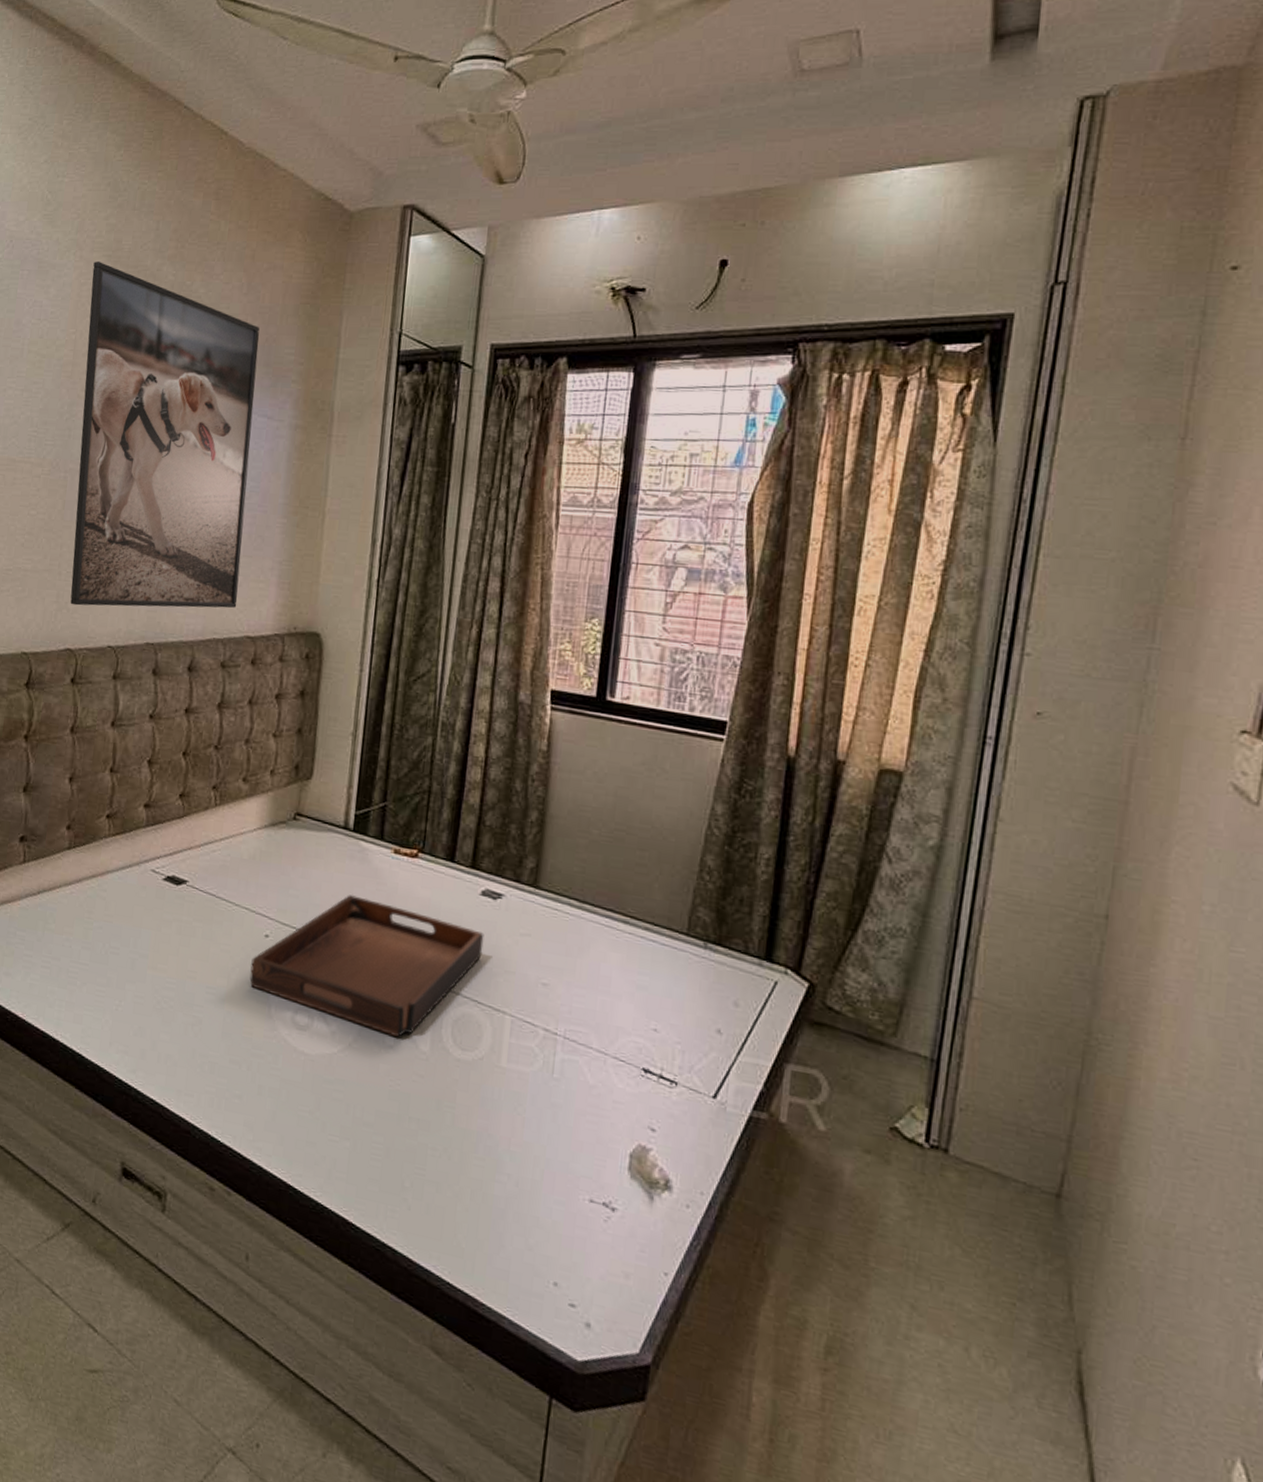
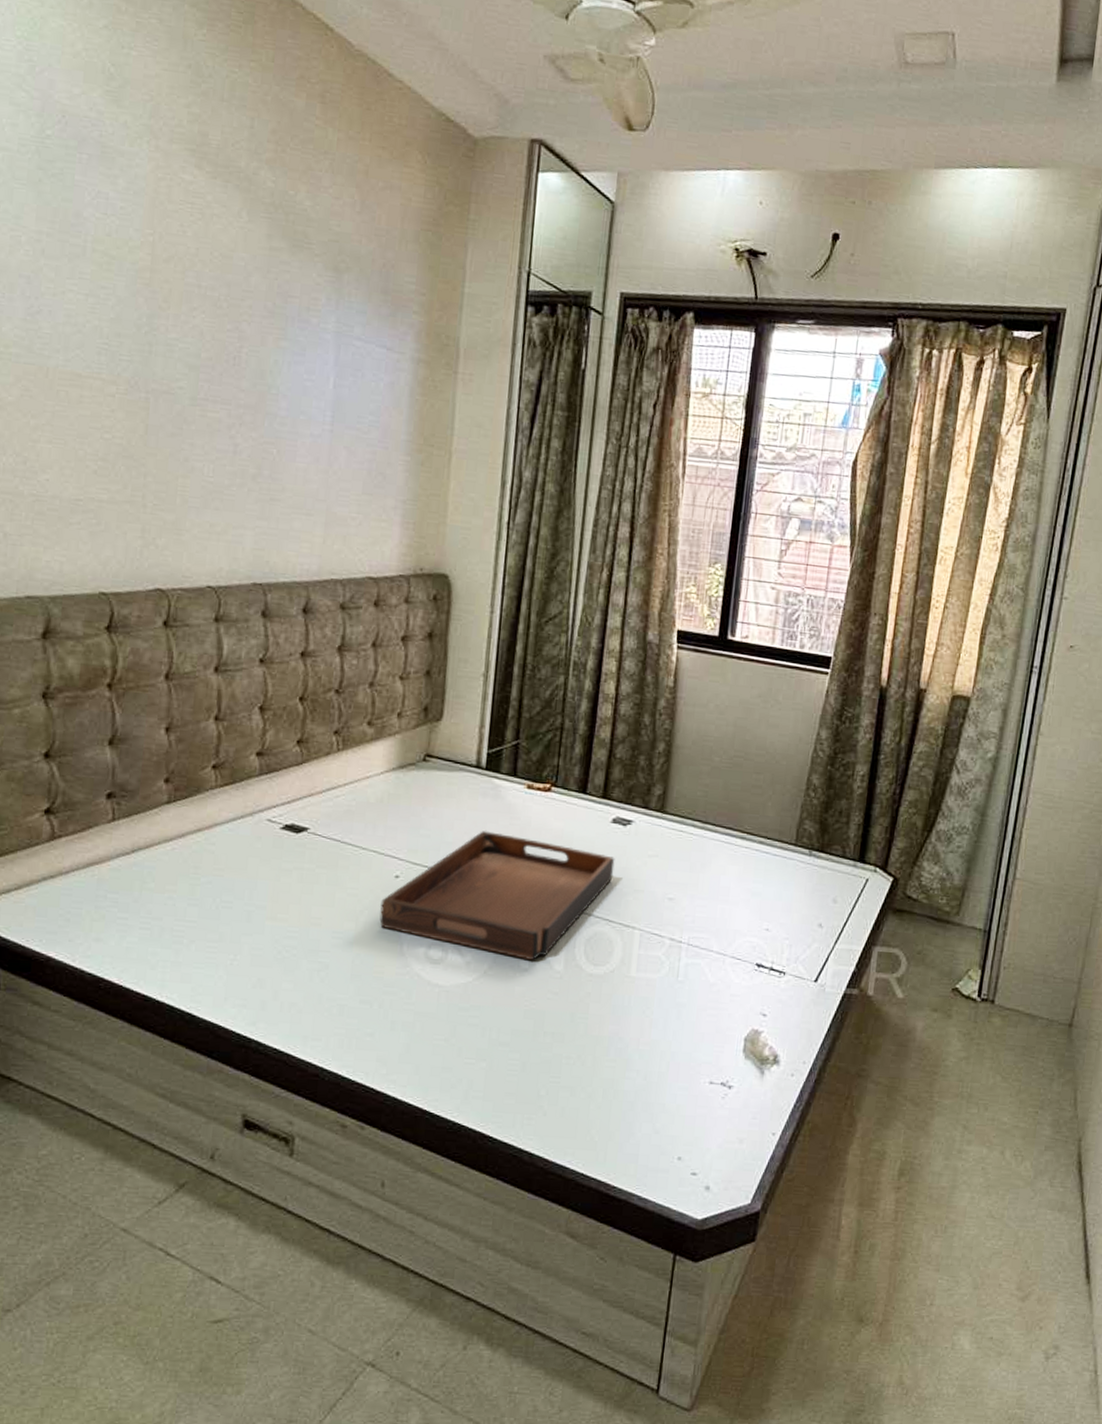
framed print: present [70,262,260,608] -> none [159,154,376,548]

